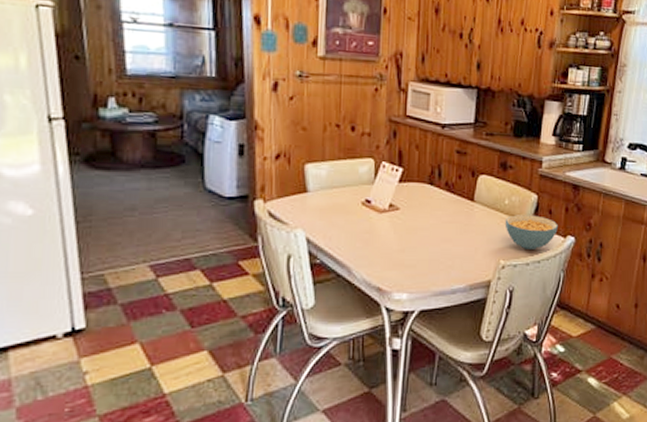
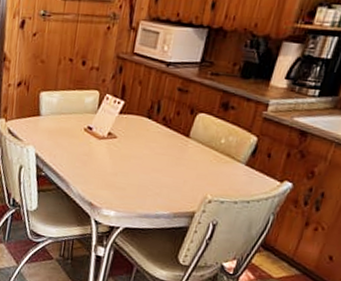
cereal bowl: present [505,215,558,251] -> none [217,154,276,191]

